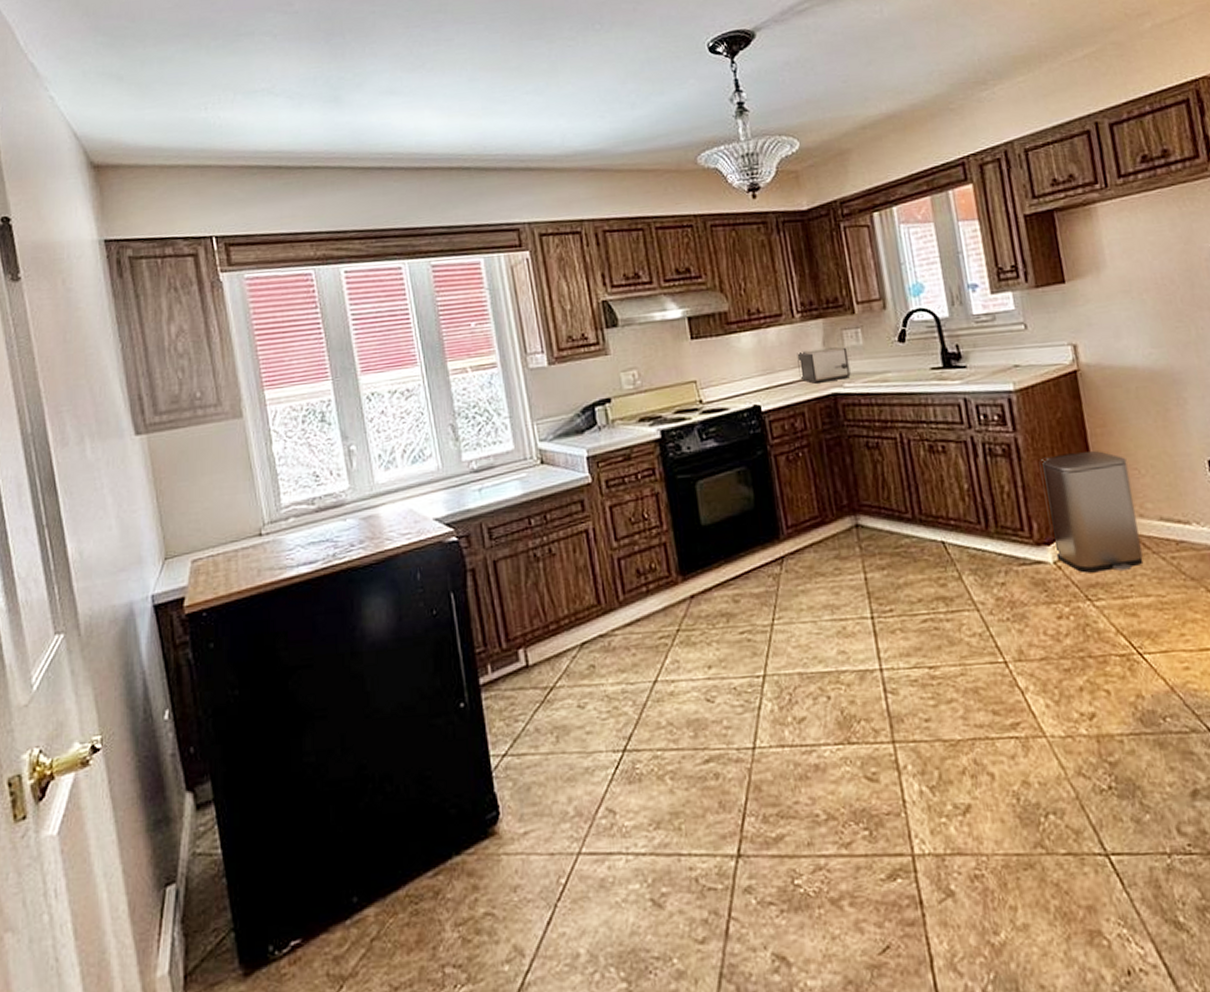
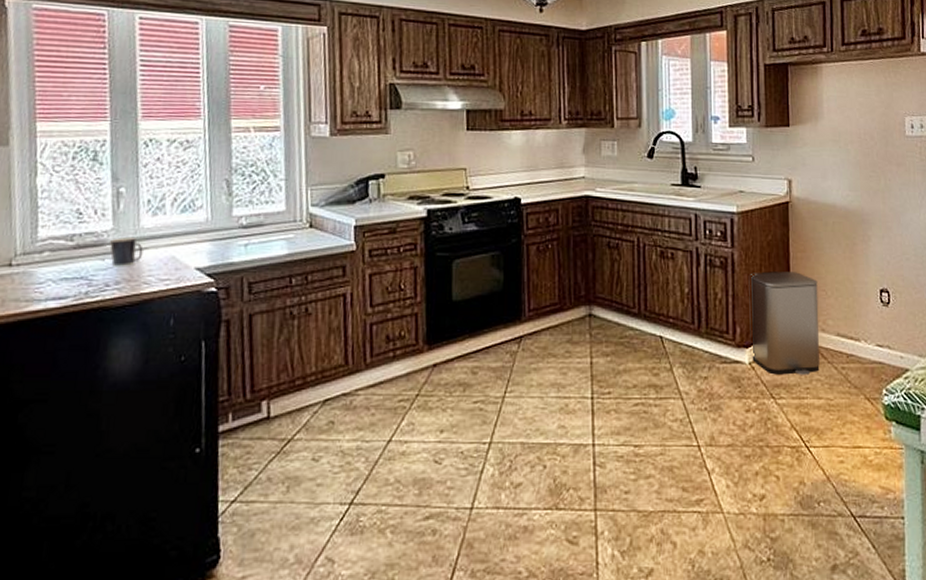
mug: none [349,495,381,526] -> present [110,238,143,267]
toaster: present [797,347,851,384] -> none [559,154,603,185]

